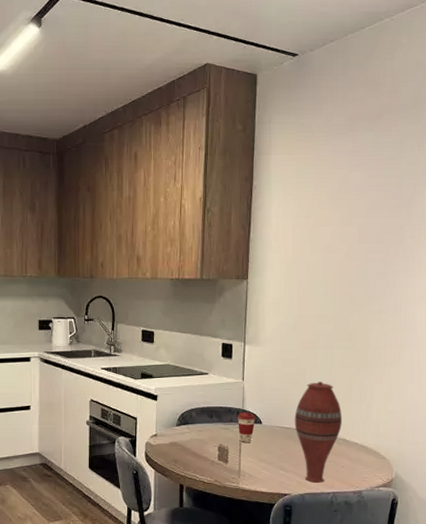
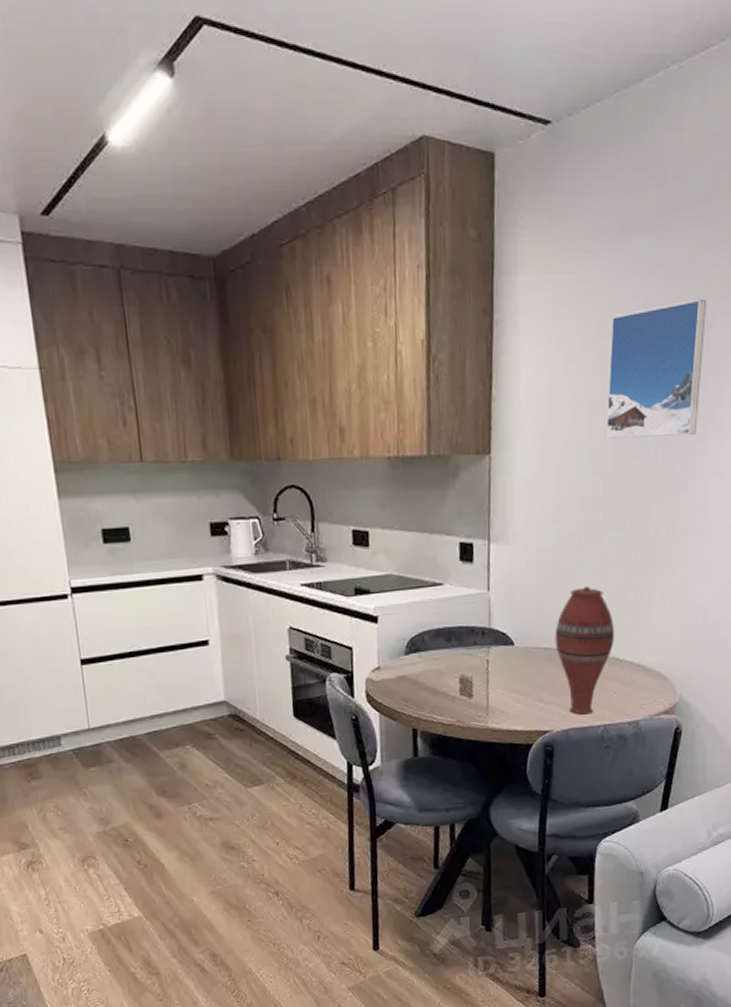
coffee cup: present [238,412,256,442] -> none [483,632,506,671]
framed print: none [336,173,414,271] -> present [605,298,707,439]

